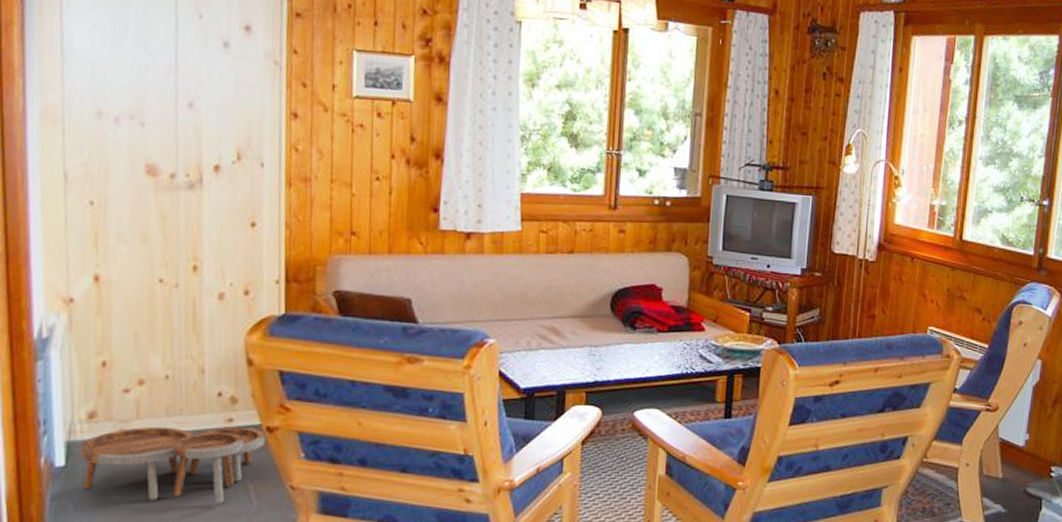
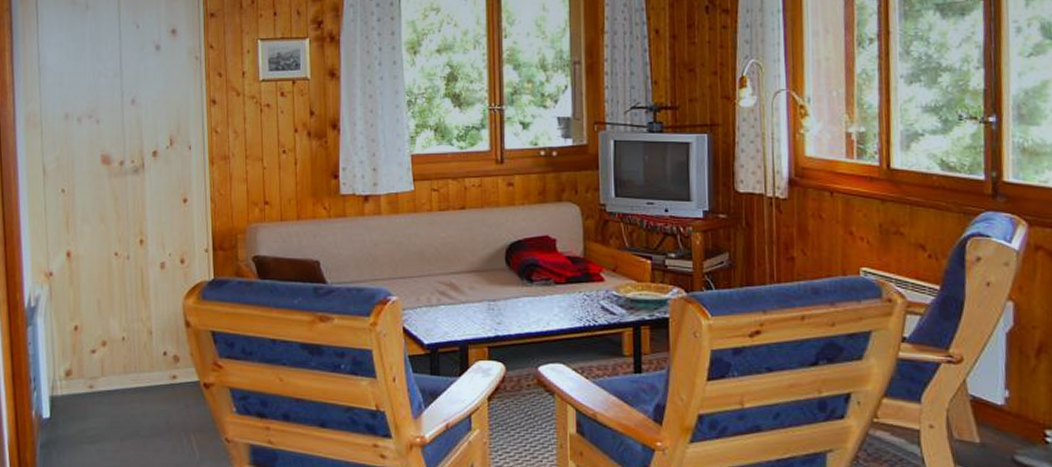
nesting tables: present [80,426,266,504] -> none [60,383,203,454]

